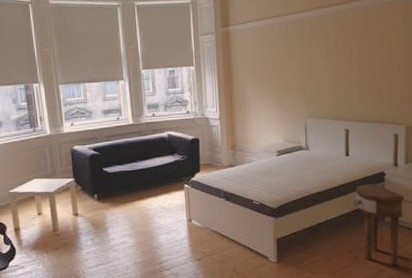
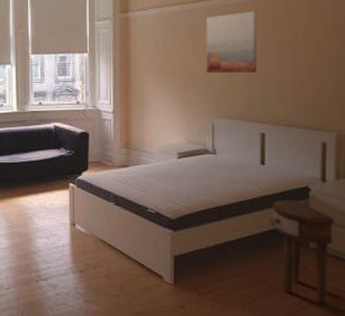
wall art: none [297,21,341,80] -> present [206,11,257,74]

